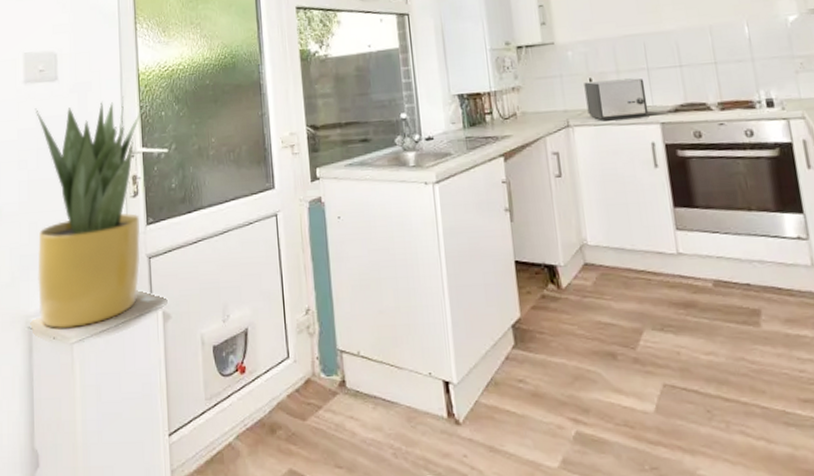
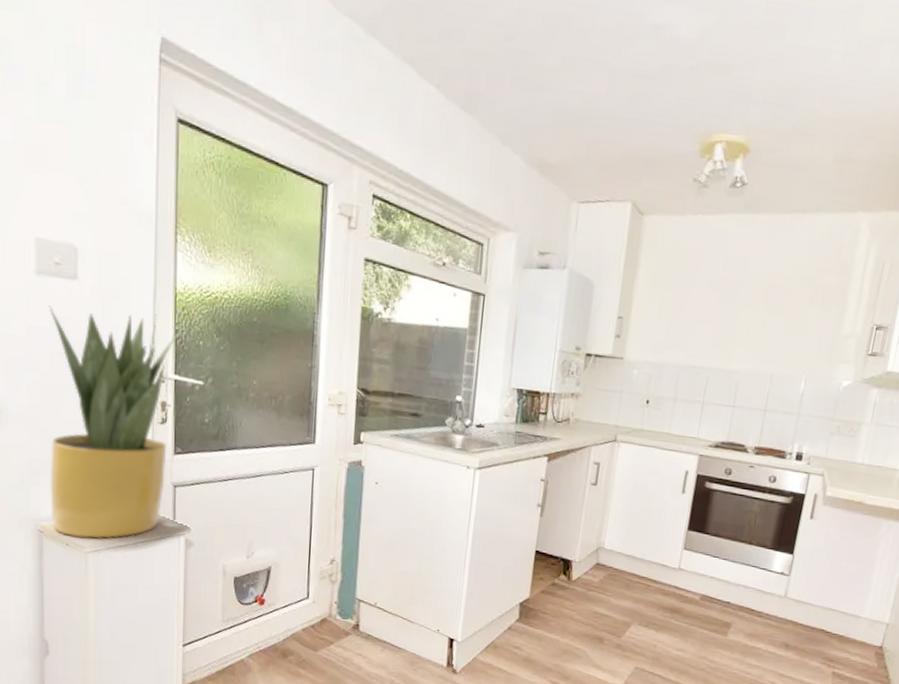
toaster: present [584,78,649,121] -> none [636,403,697,446]

